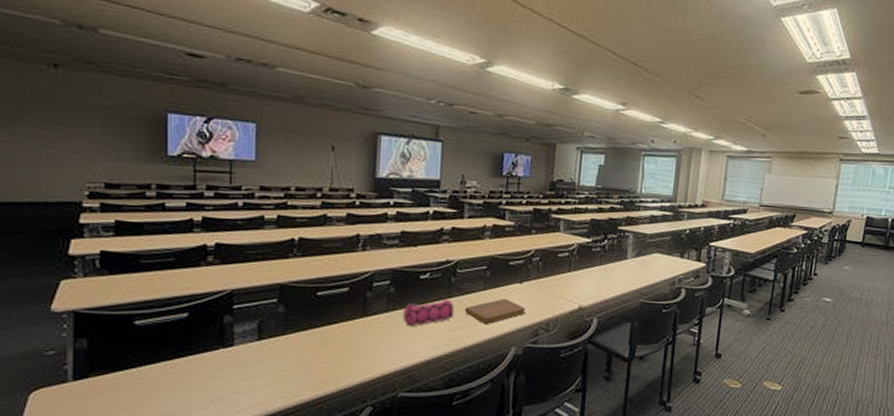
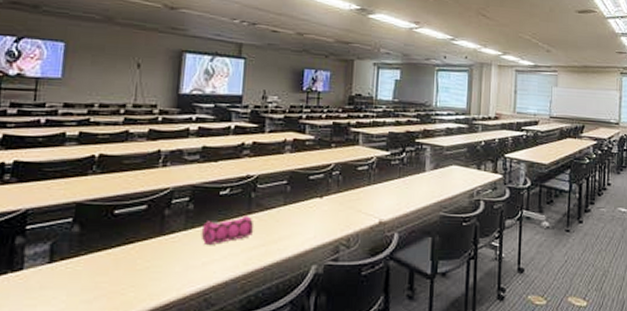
notebook: present [465,298,526,324] -> none [265,214,326,241]

